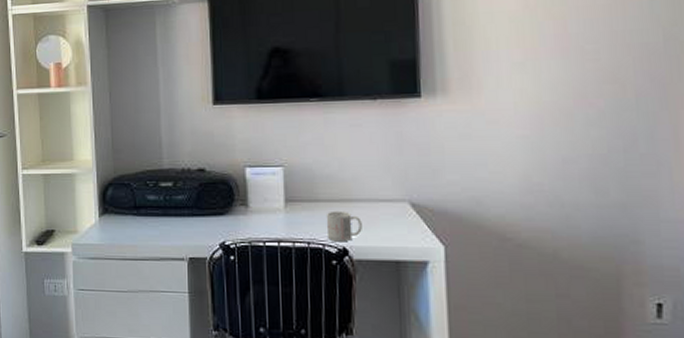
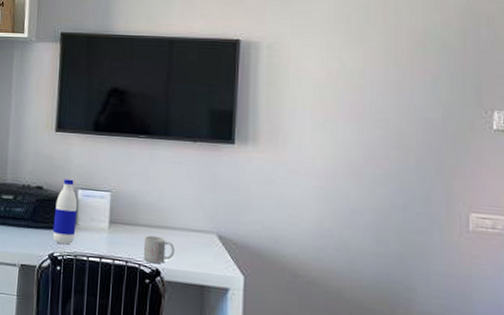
water bottle: none [221,157,248,231] -> present [52,179,78,245]

